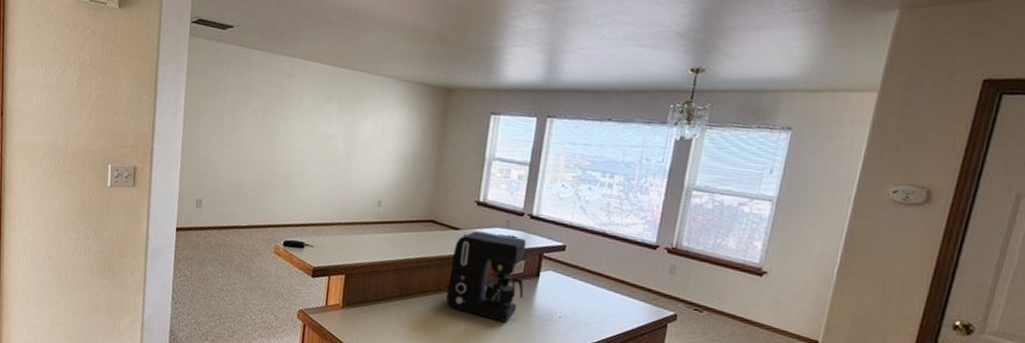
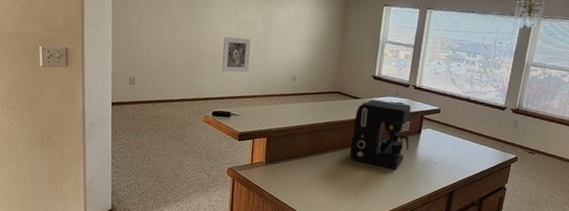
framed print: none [296,153,331,196] -> present [222,37,251,73]

